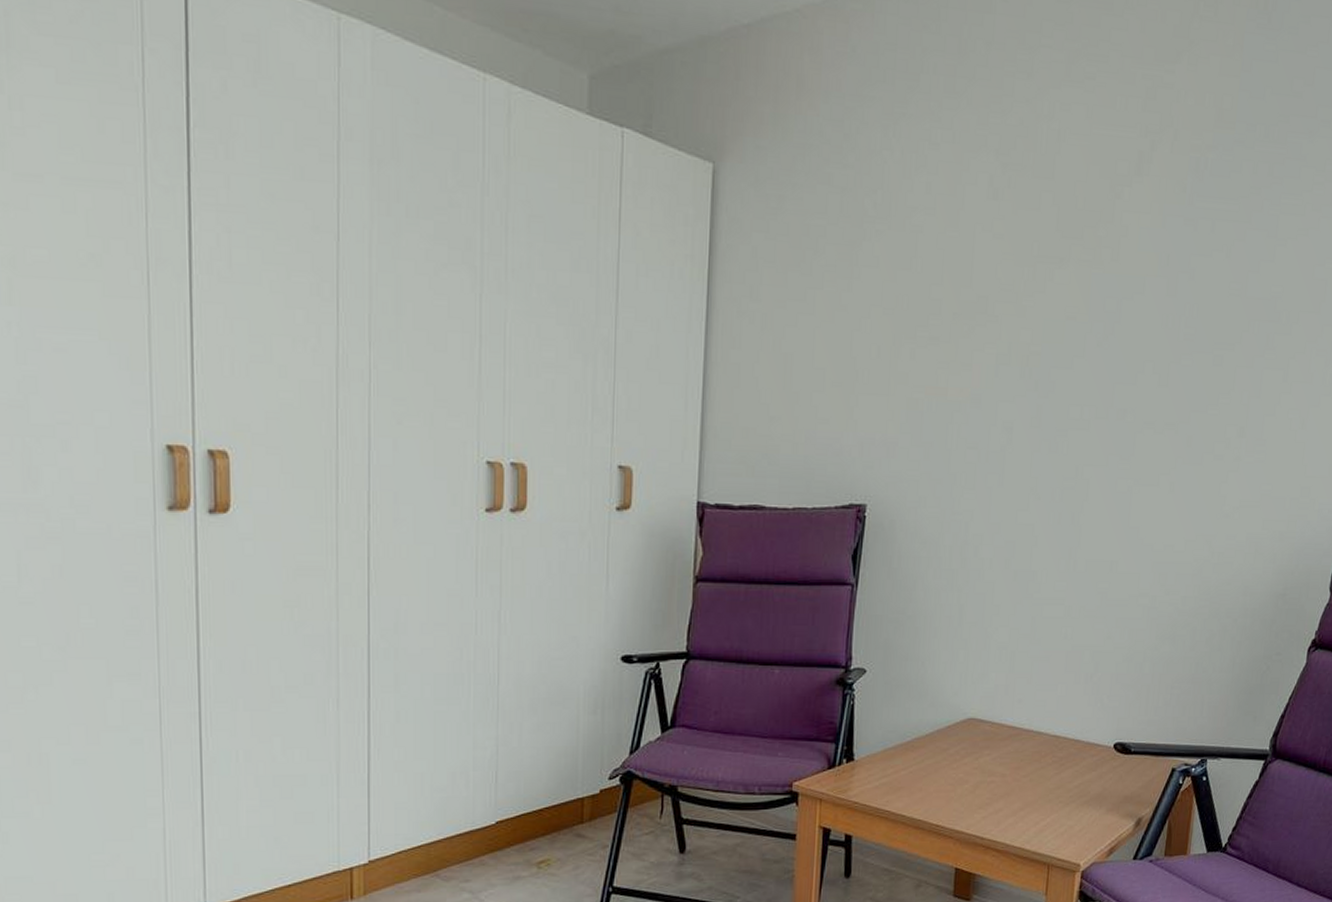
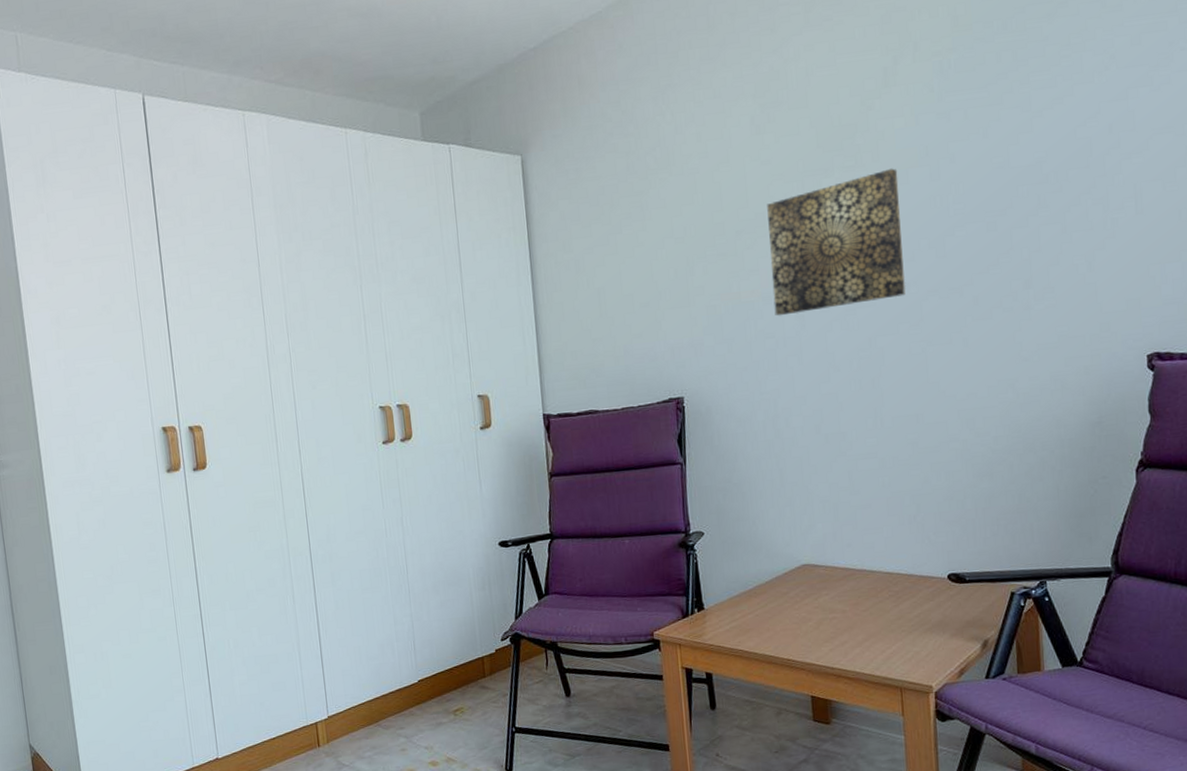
wall art: none [981,272,1135,425] -> present [767,168,906,316]

